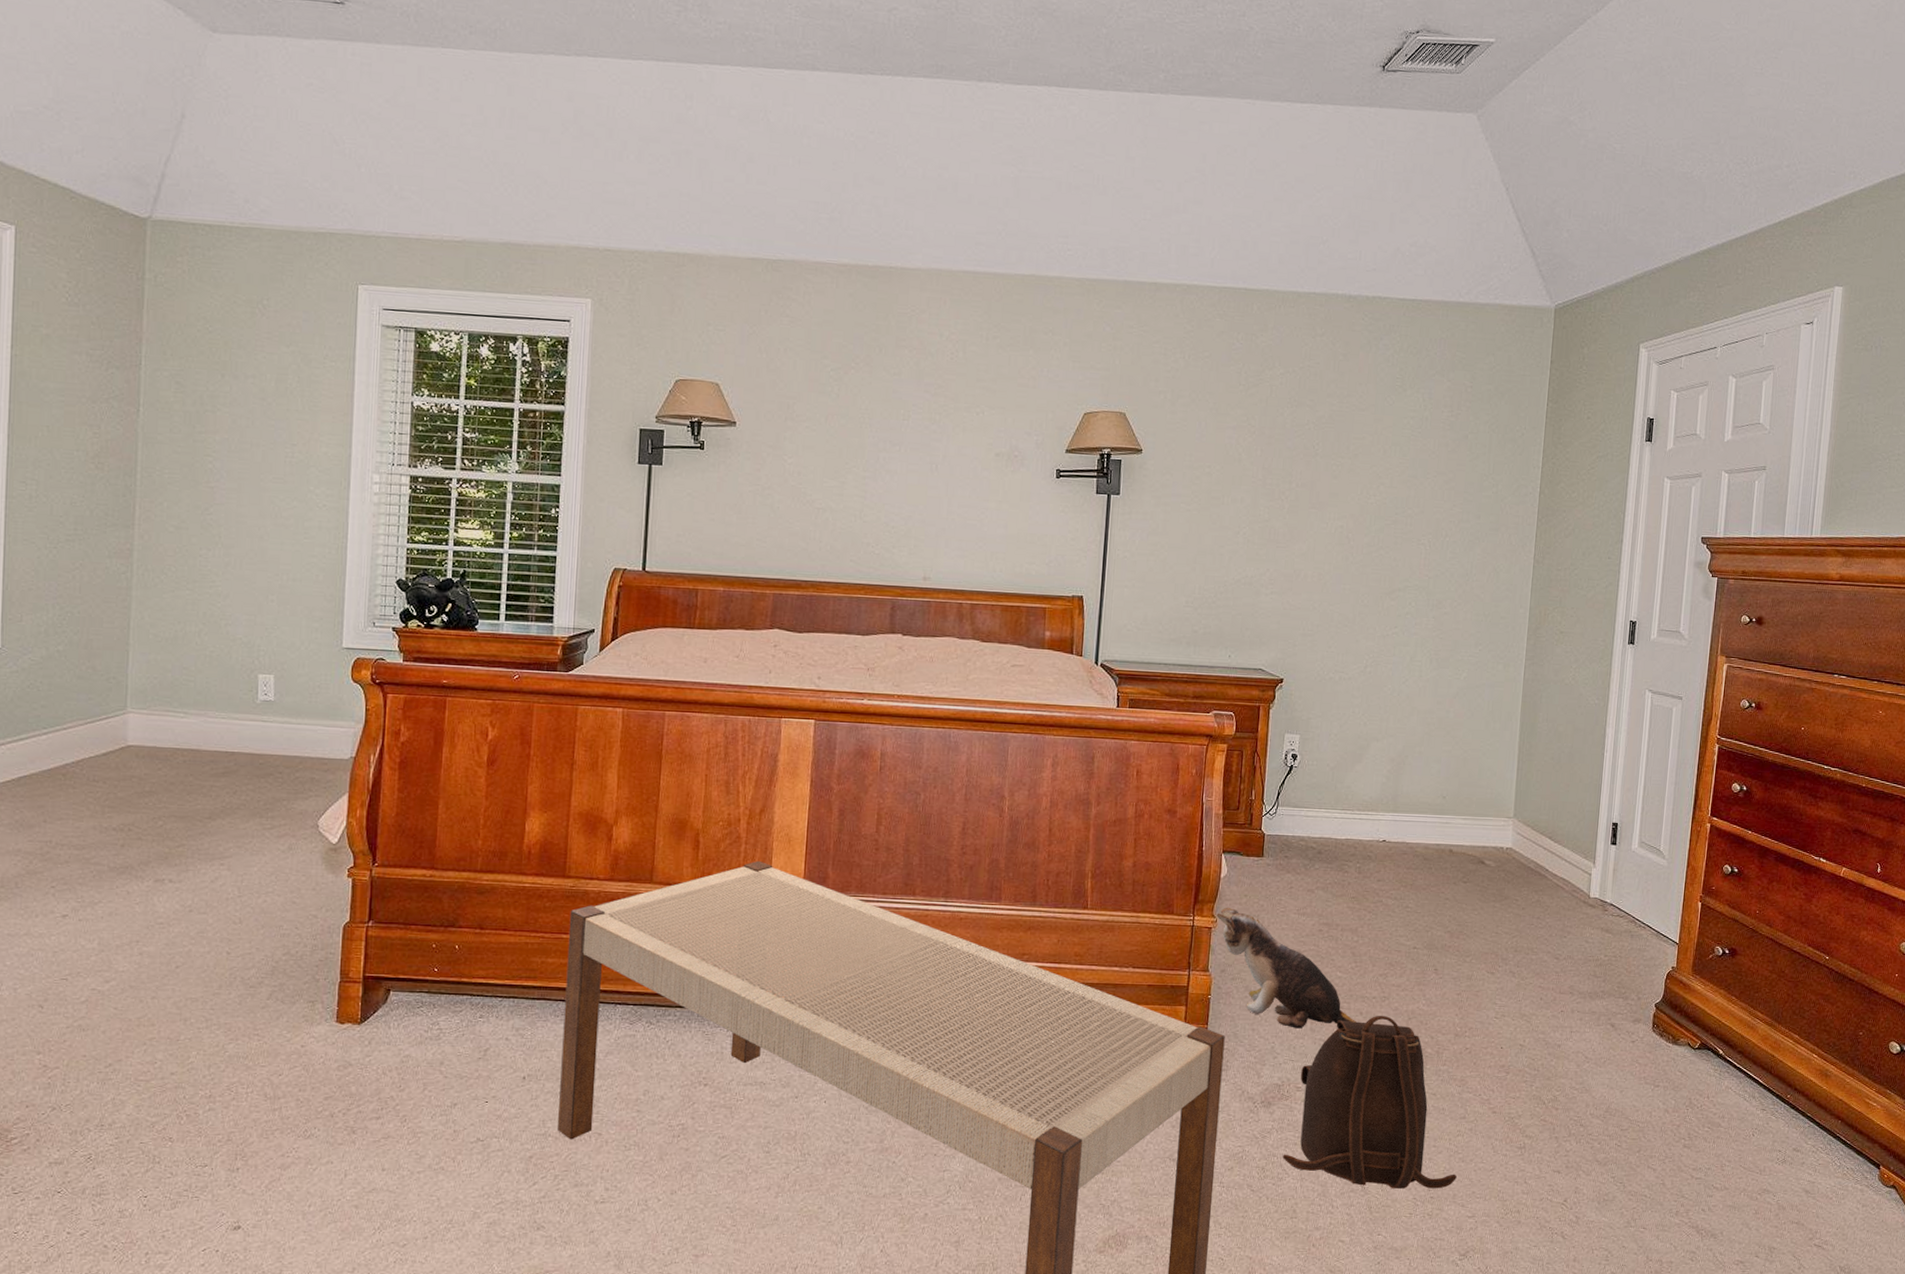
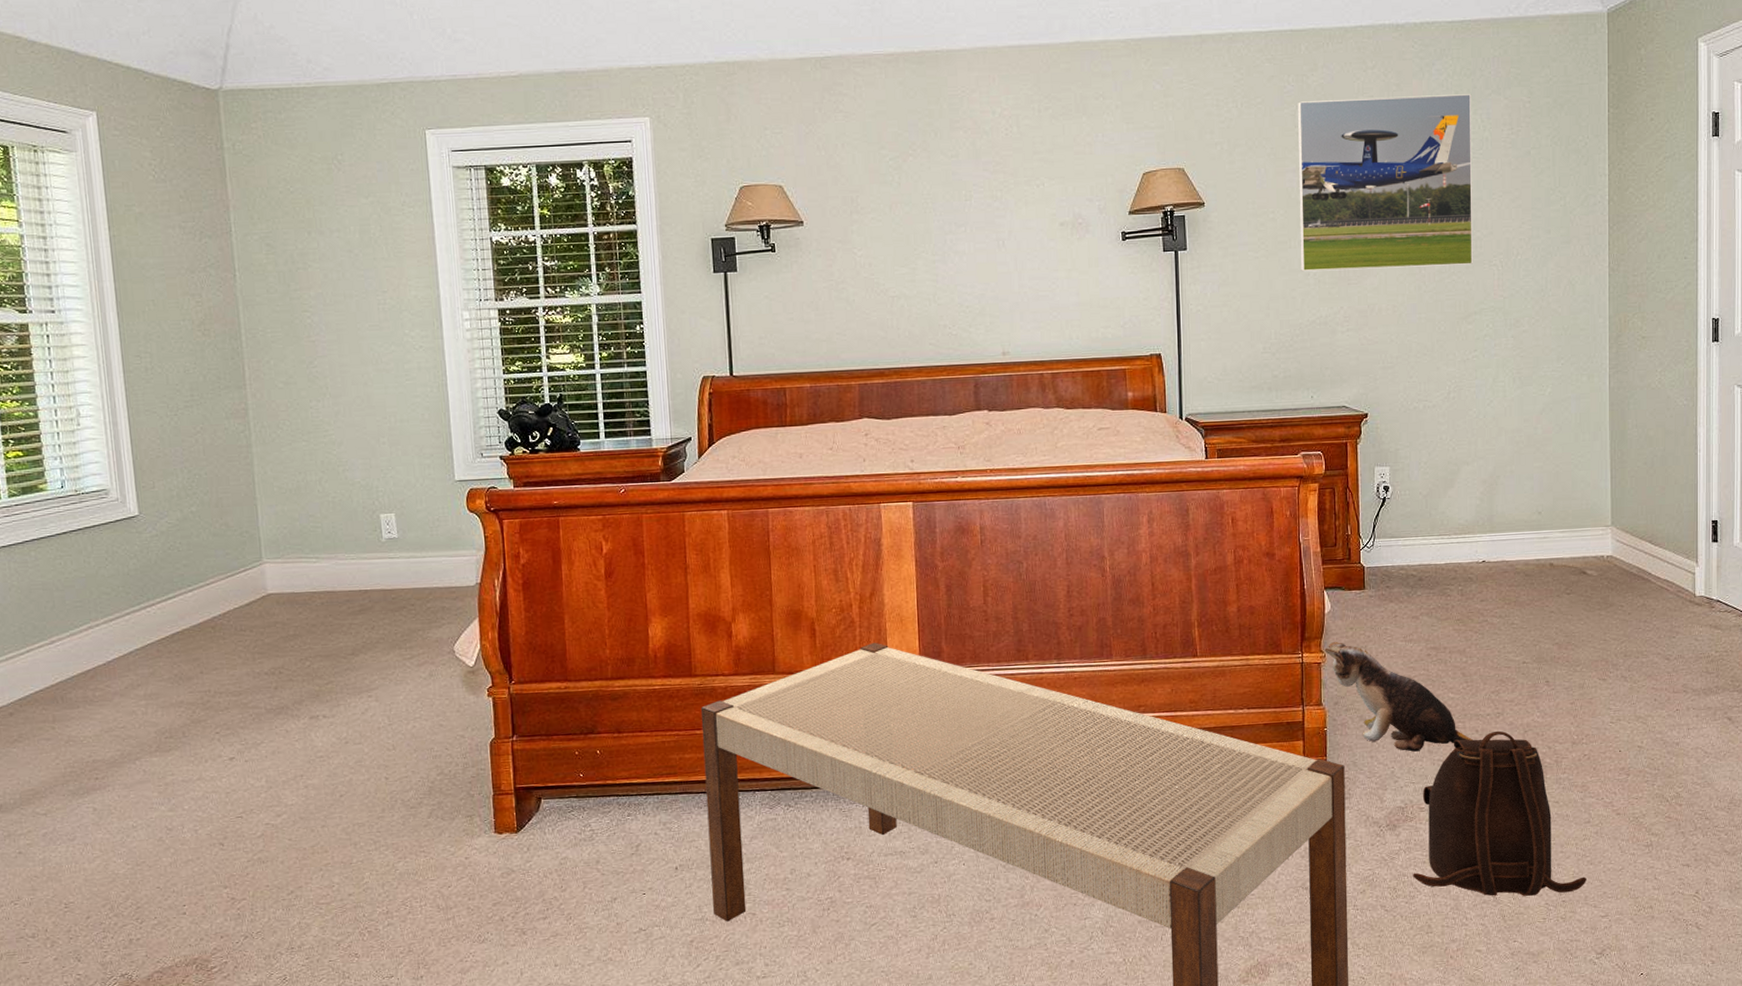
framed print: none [1231,360,1416,541] -> present [1298,94,1473,272]

